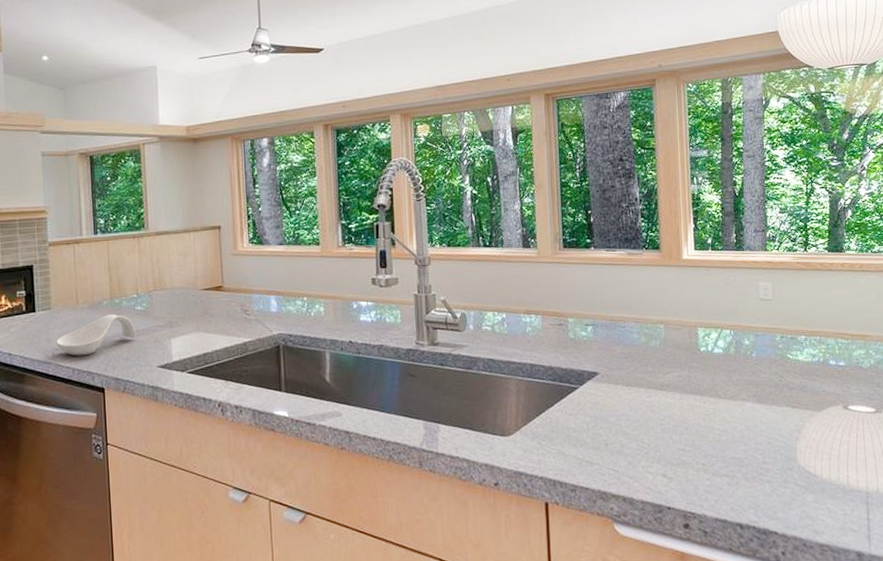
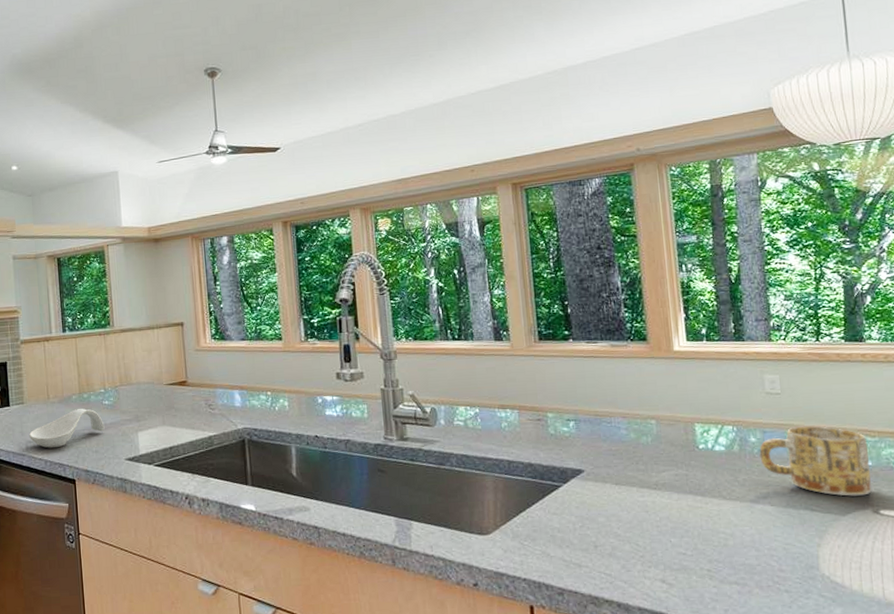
mug: none [751,330,843,394] -> present [759,426,872,496]

